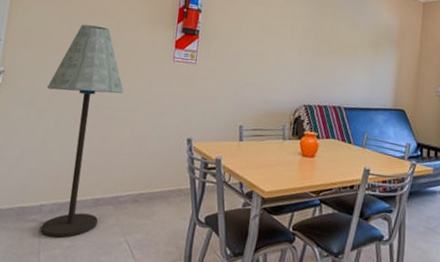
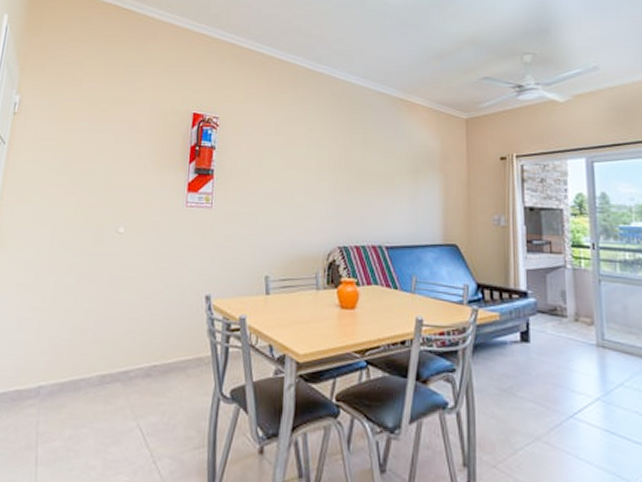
floor lamp: present [40,24,124,238] -> none [38,173,131,427]

